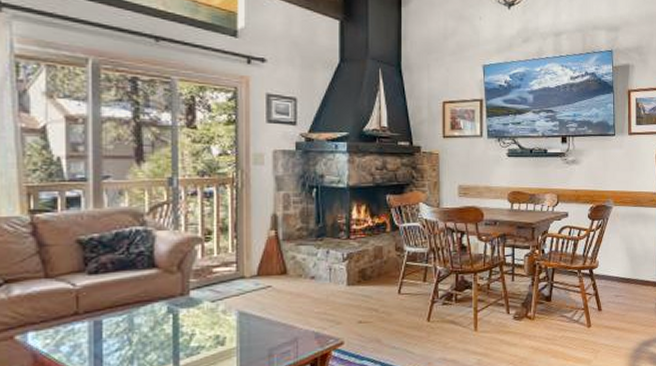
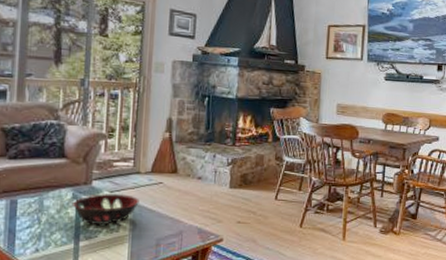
decorative bowl: none [167,303,246,341] -> present [71,194,140,226]

